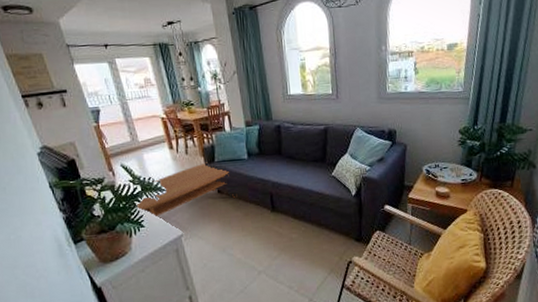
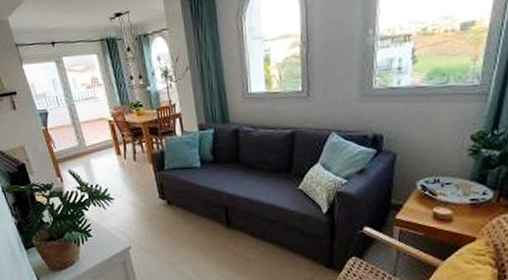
coffee table: present [137,162,235,217] -> none [85,170,186,227]

